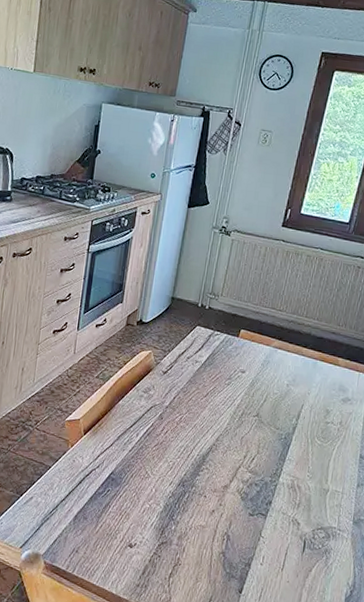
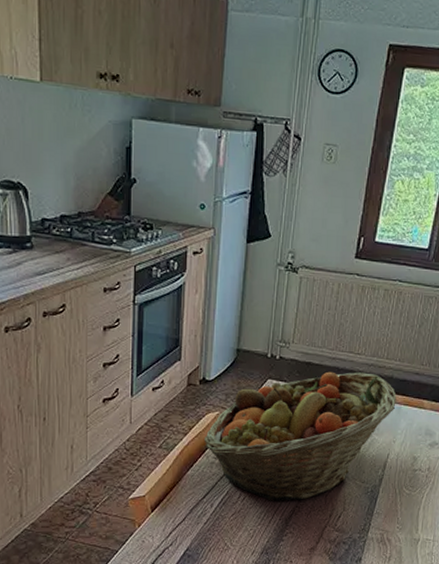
fruit basket: none [135,324,313,439] -> present [203,371,397,501]

